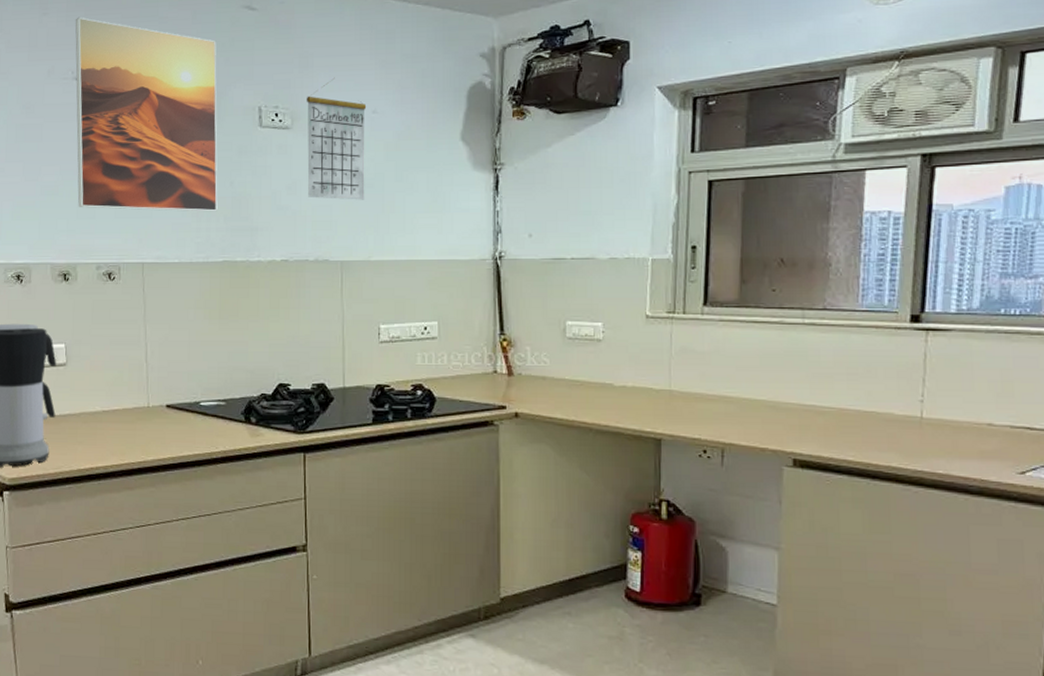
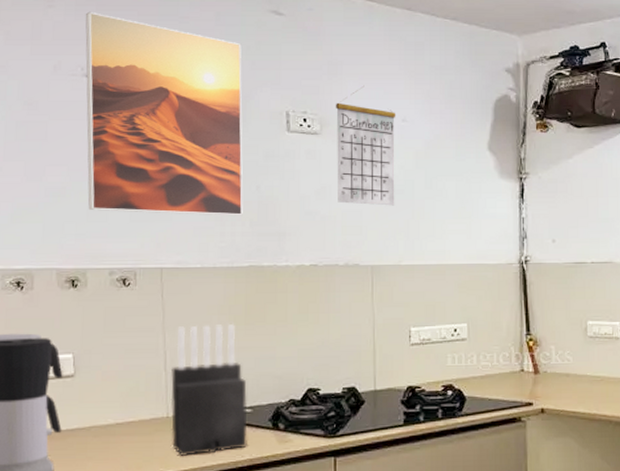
knife block: none [151,317,222,446] -> present [170,323,248,457]

